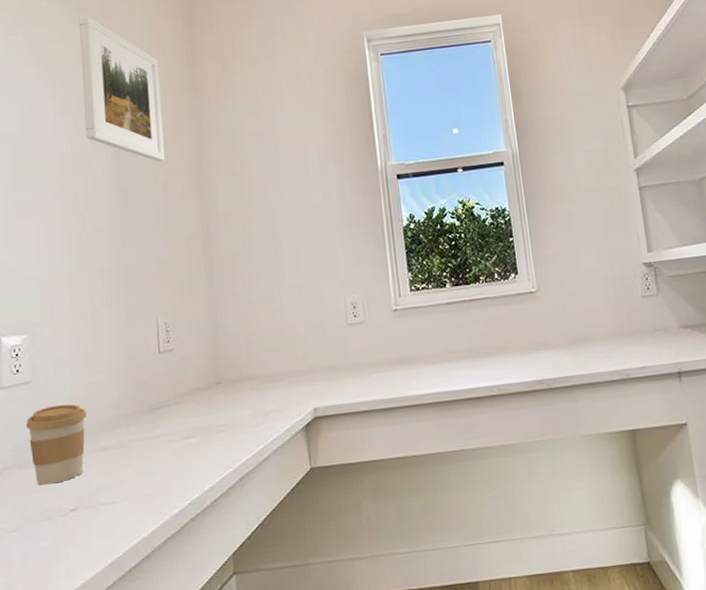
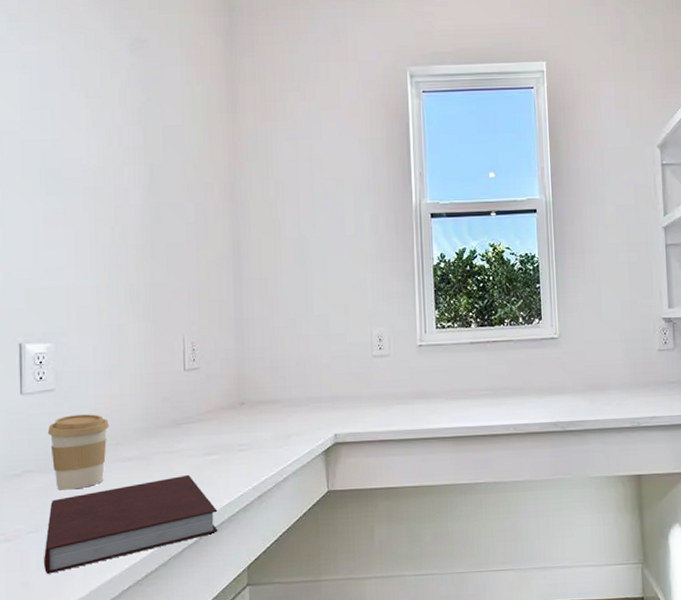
notebook: none [26,460,201,574] -> present [44,474,218,574]
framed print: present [79,15,165,162] -> none [117,25,199,182]

